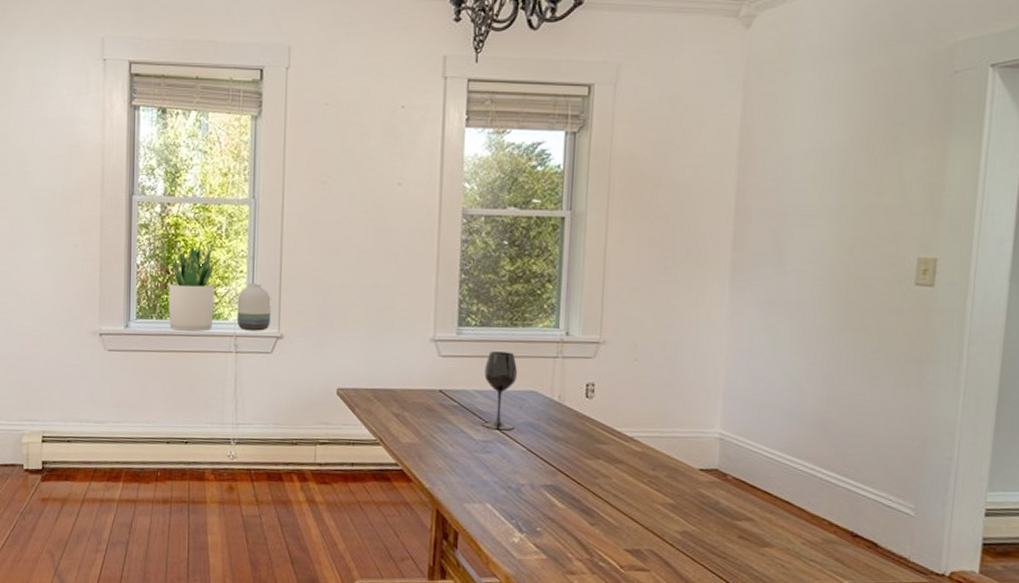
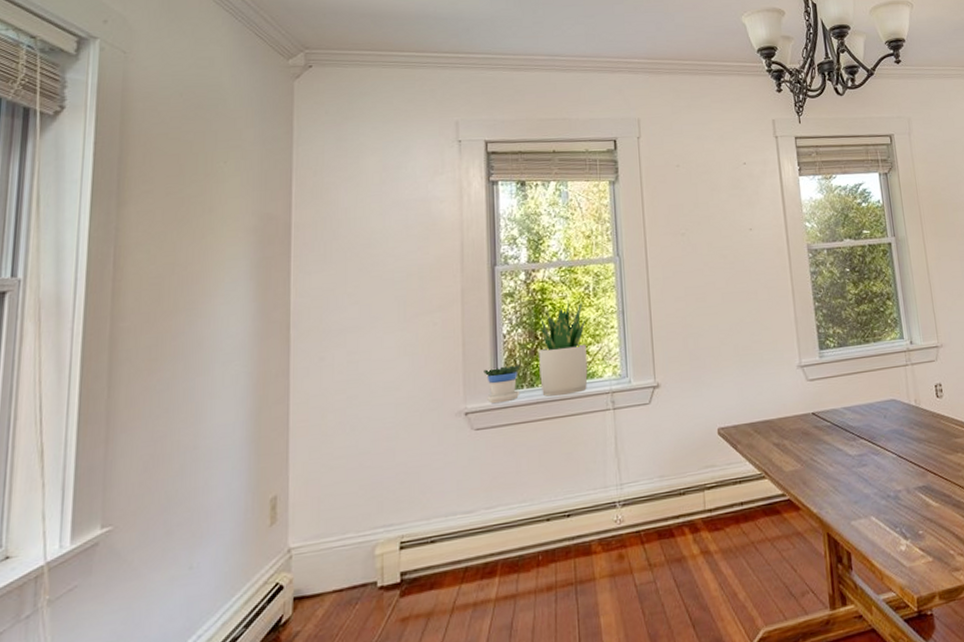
flowerpot: none [117,295,152,330] -> present [483,364,521,404]
vase: present [236,283,271,331] -> none [610,336,646,386]
wineglass: present [481,351,518,431] -> none [848,367,883,443]

